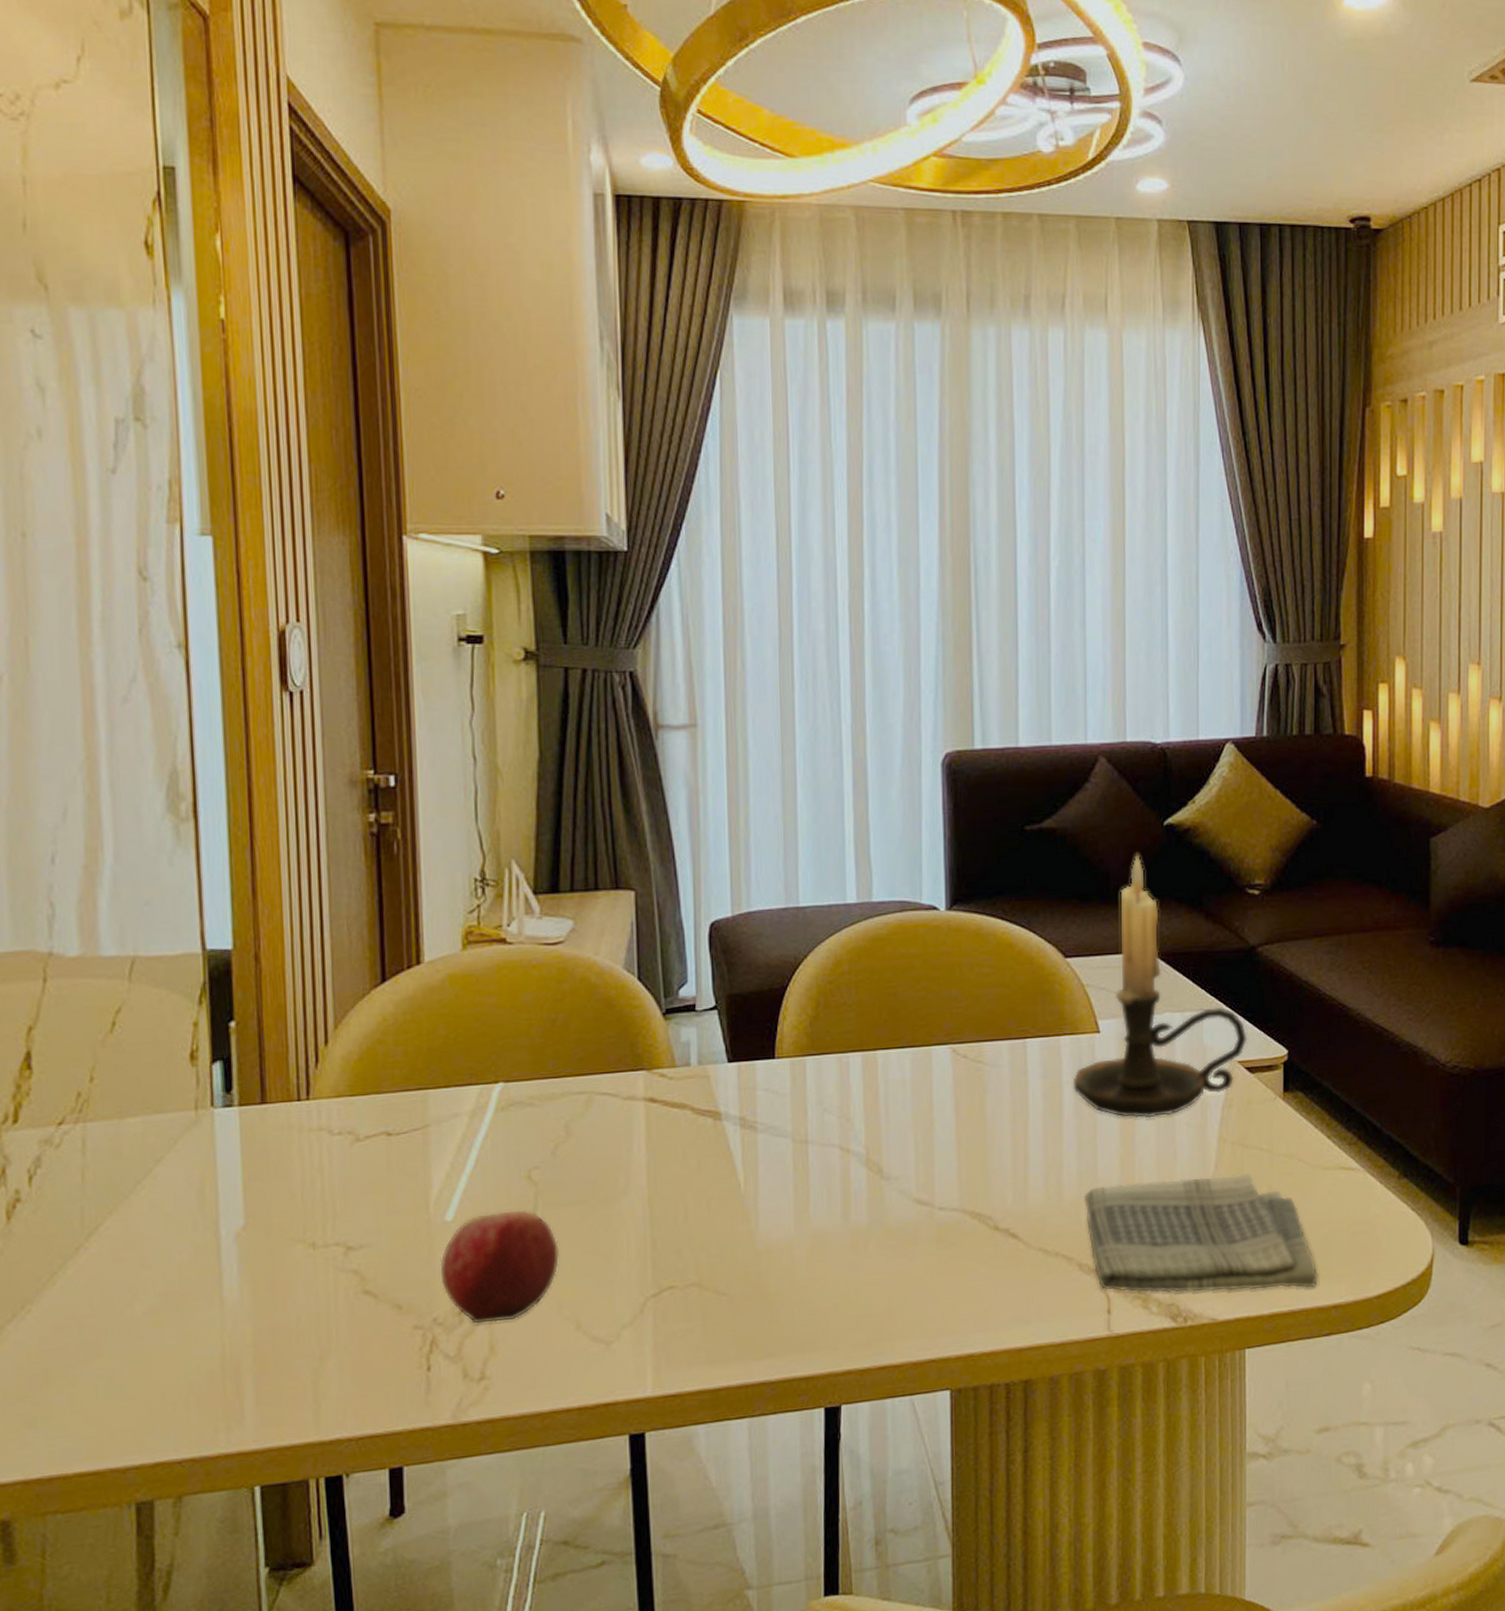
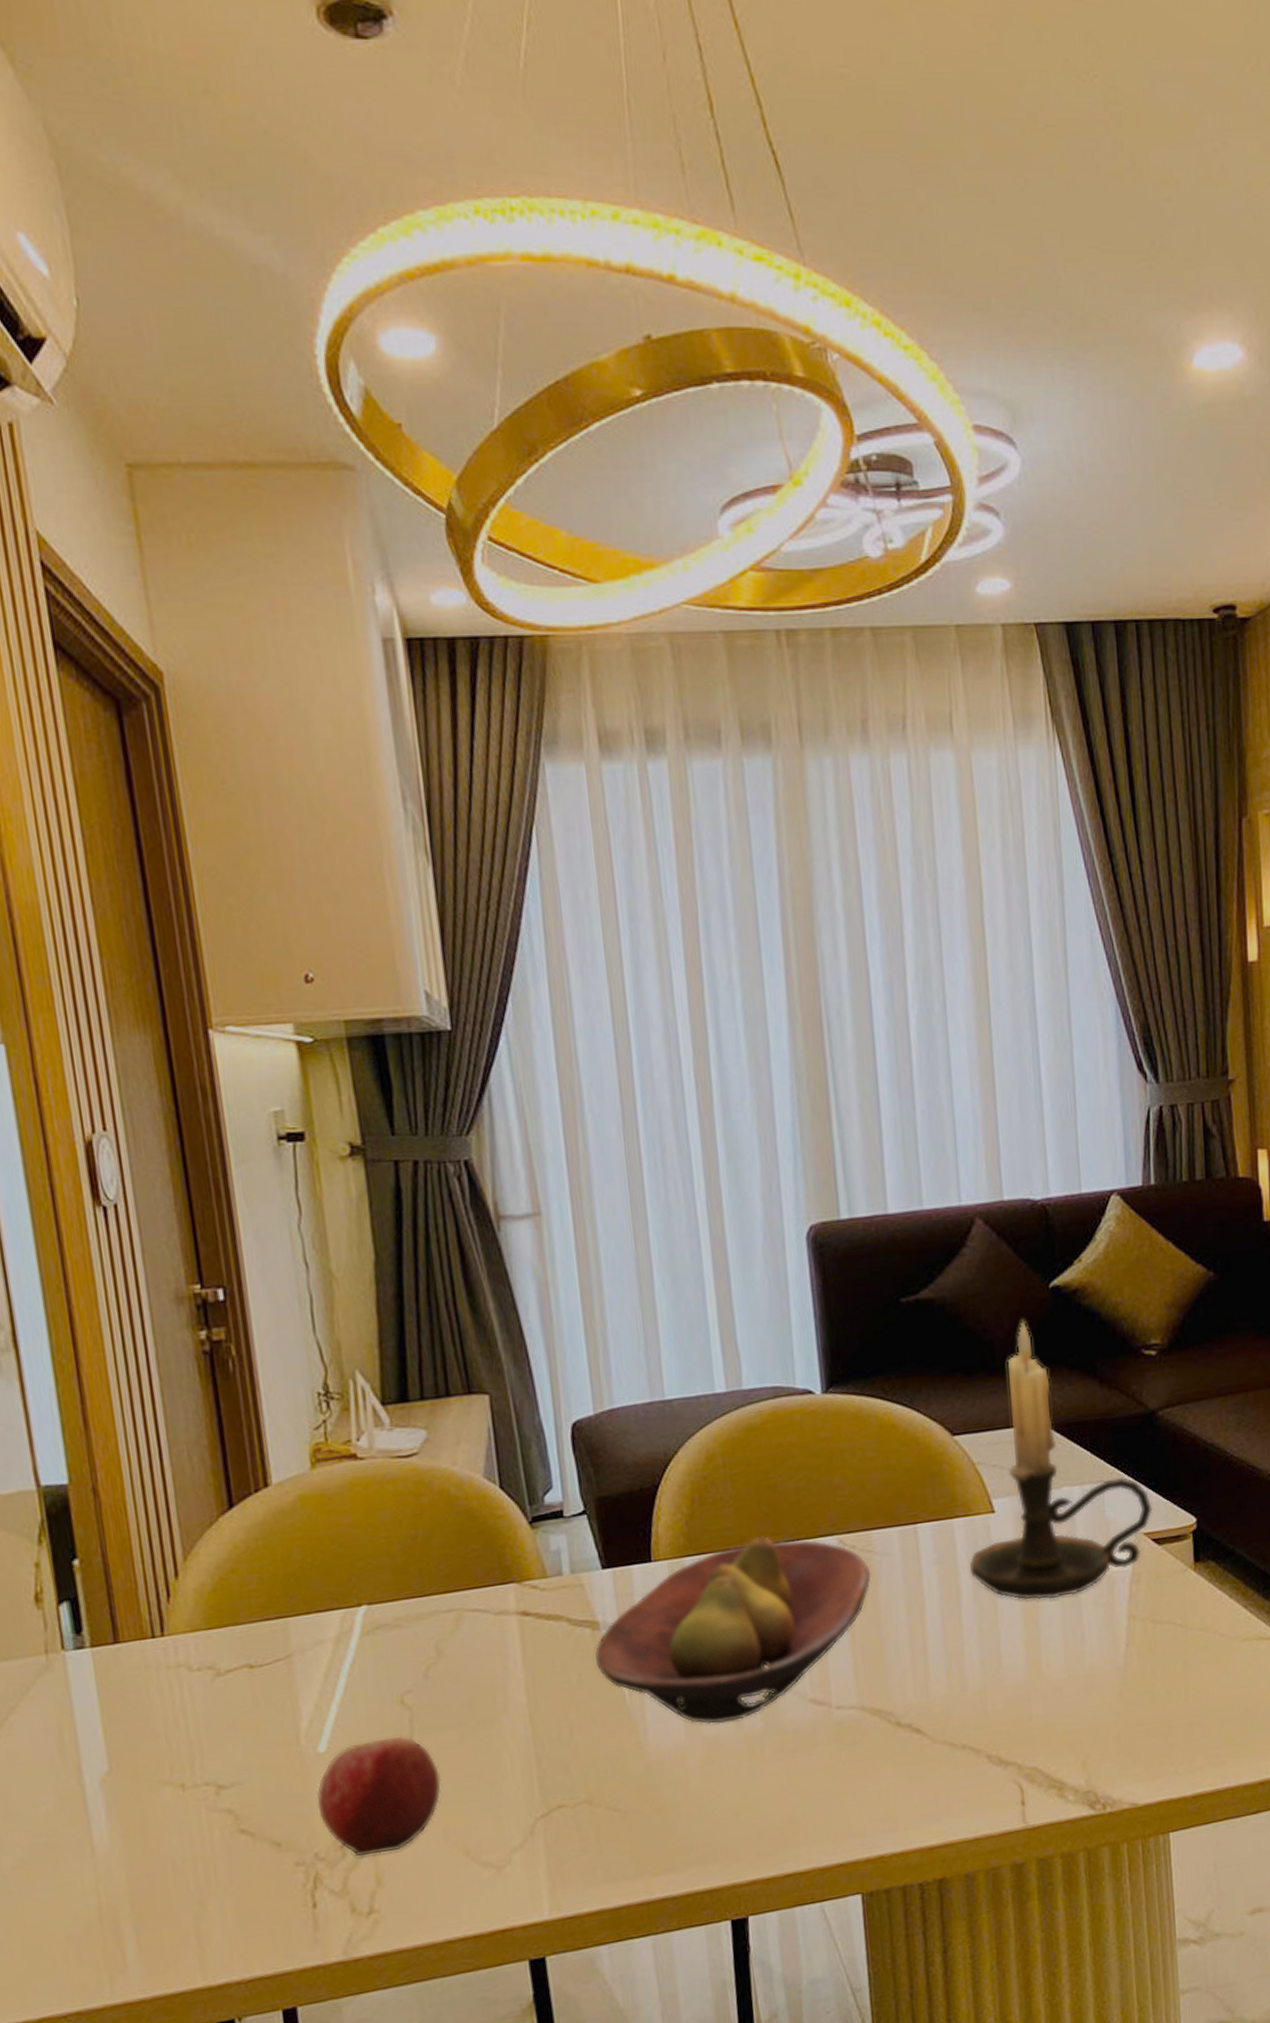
fruit bowl: none [715,1040,980,1217] -> present [595,1535,872,1725]
dish towel: present [1083,1173,1319,1293] -> none [988,1650,1243,1782]

